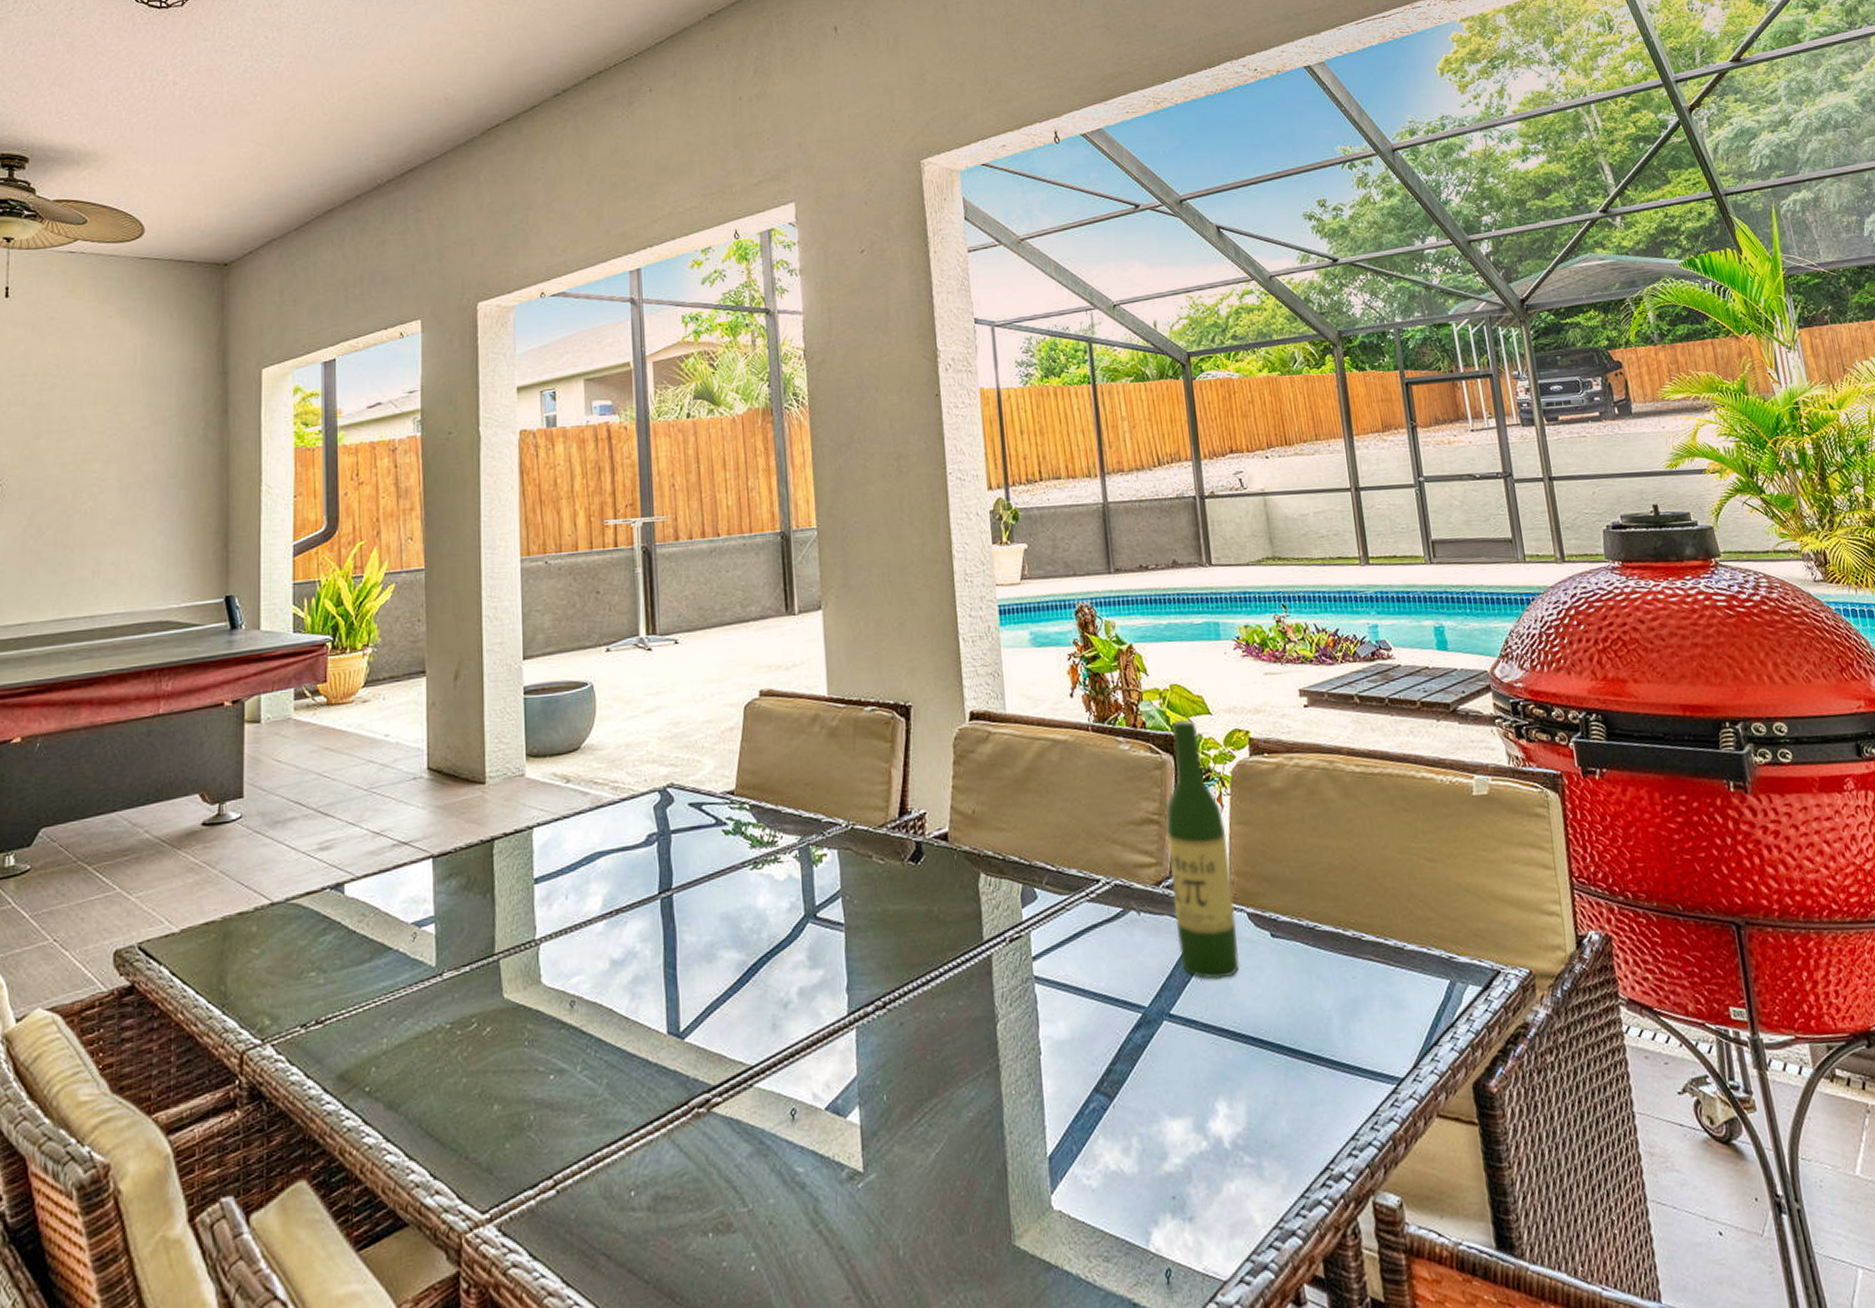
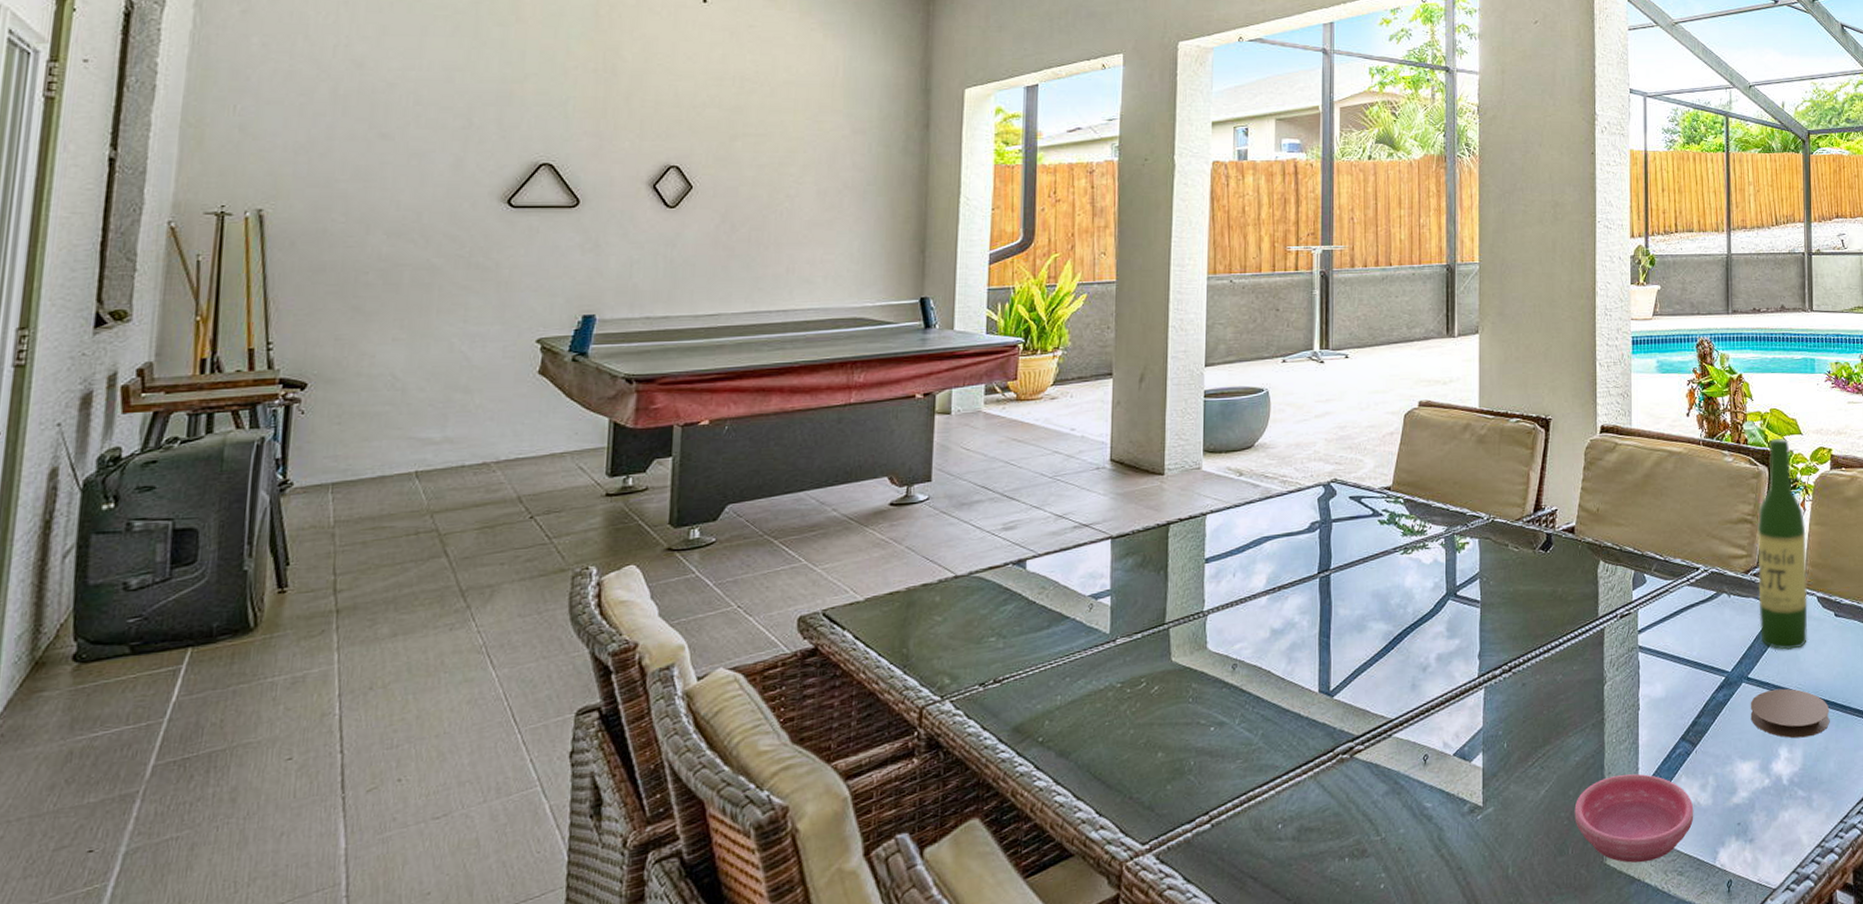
saucer: none [972,1133,1118,1245] -> present [1574,773,1694,863]
coaster: none [1175,1027,1277,1090] -> present [1750,688,1830,739]

